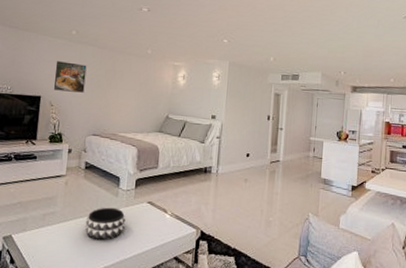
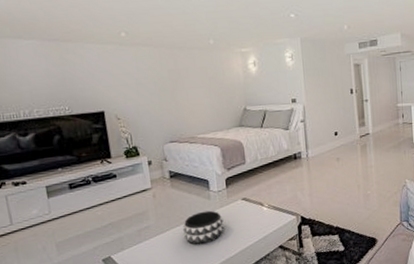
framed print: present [54,61,87,93] -> none [111,68,150,102]

